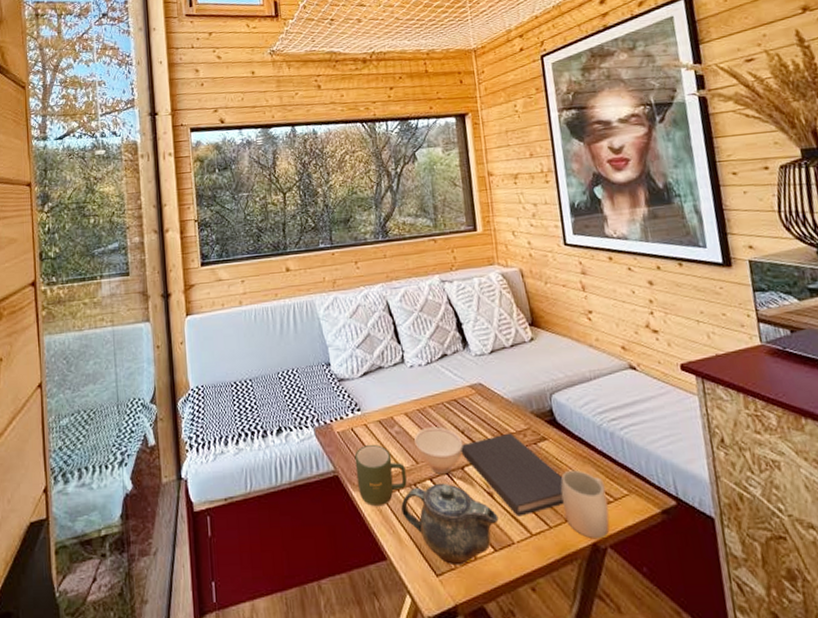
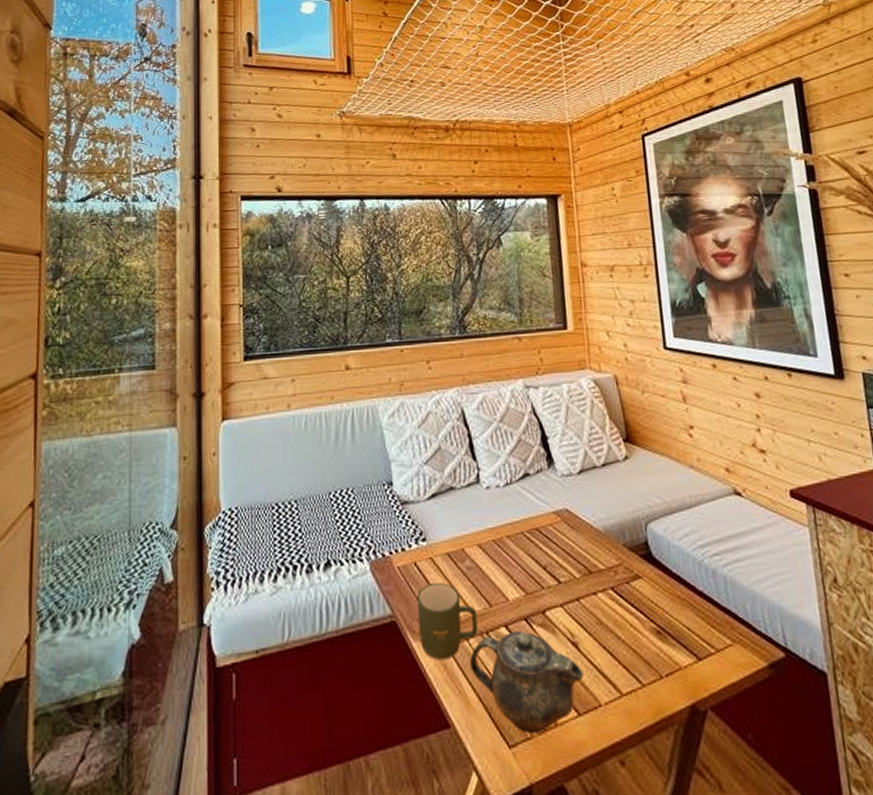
bowl: present [414,427,463,475] -> none [488,561,545,621]
diary: present [460,433,564,517] -> none [542,569,659,672]
mug: present [560,469,610,538] -> none [655,614,711,698]

